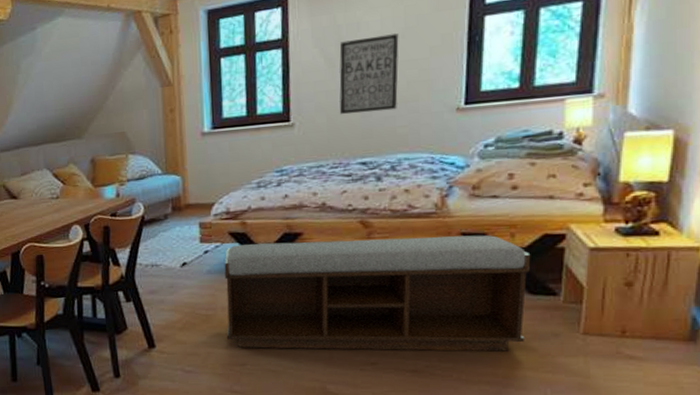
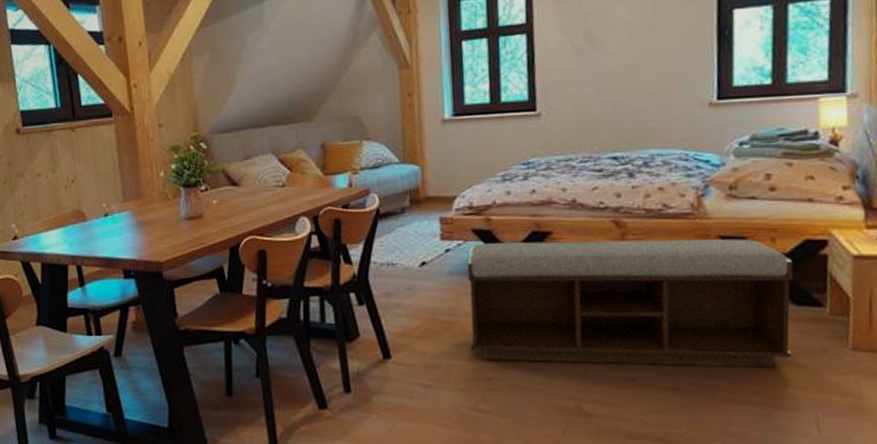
wall art: present [339,33,399,114] -> none [586,23,648,106]

